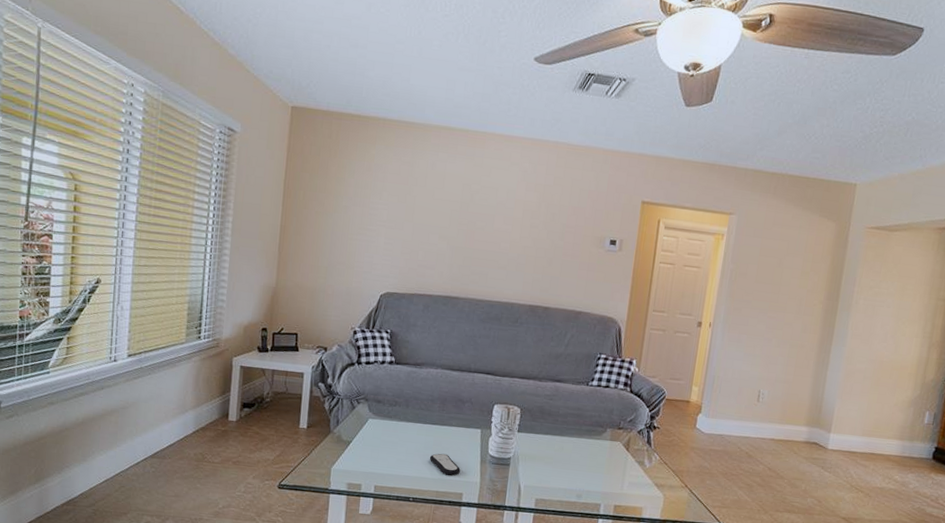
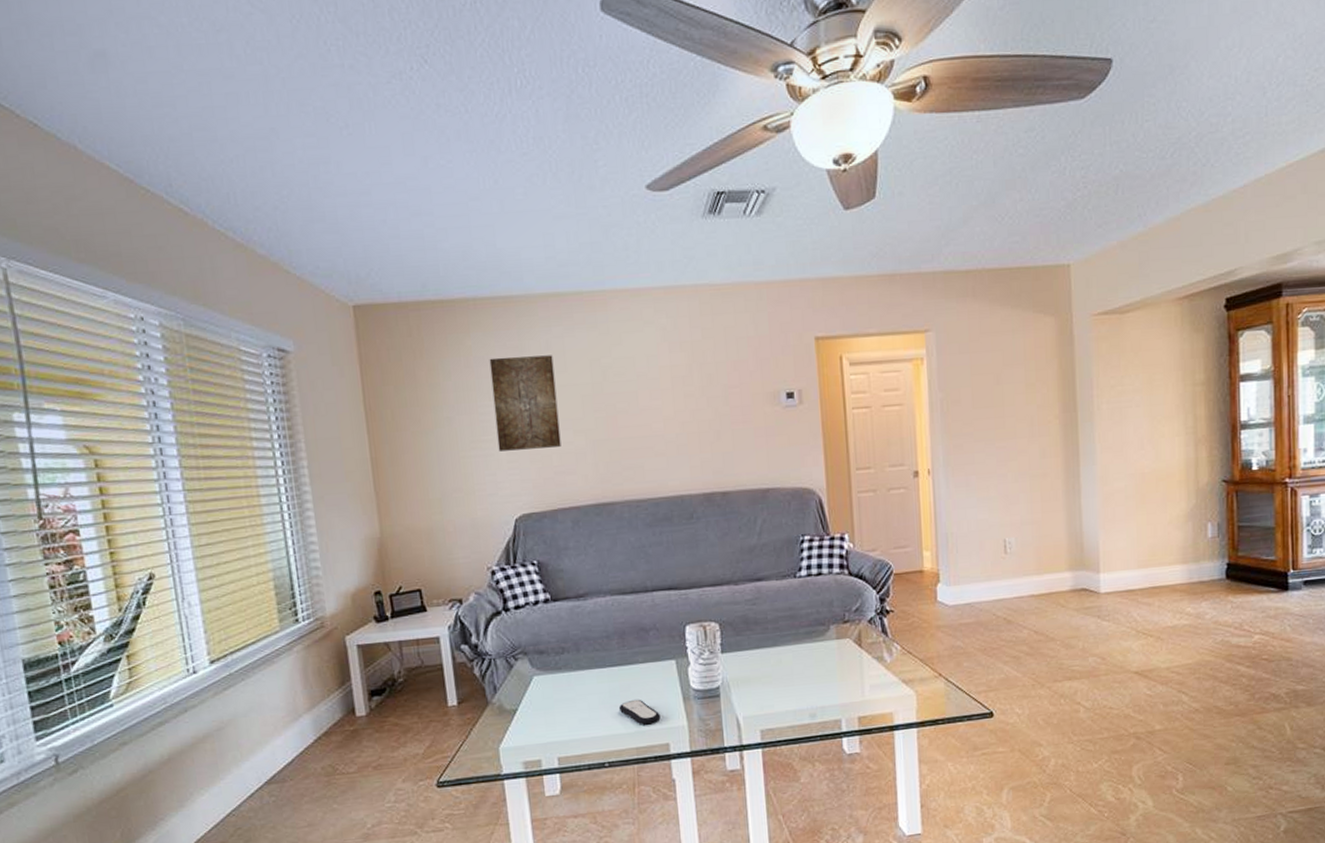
wall art: none [379,167,435,246] -> present [489,355,561,451]

